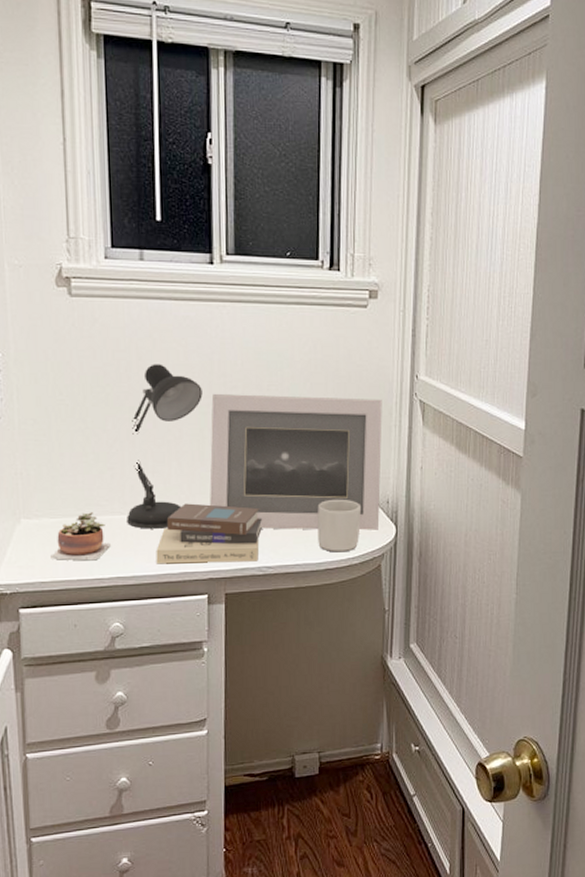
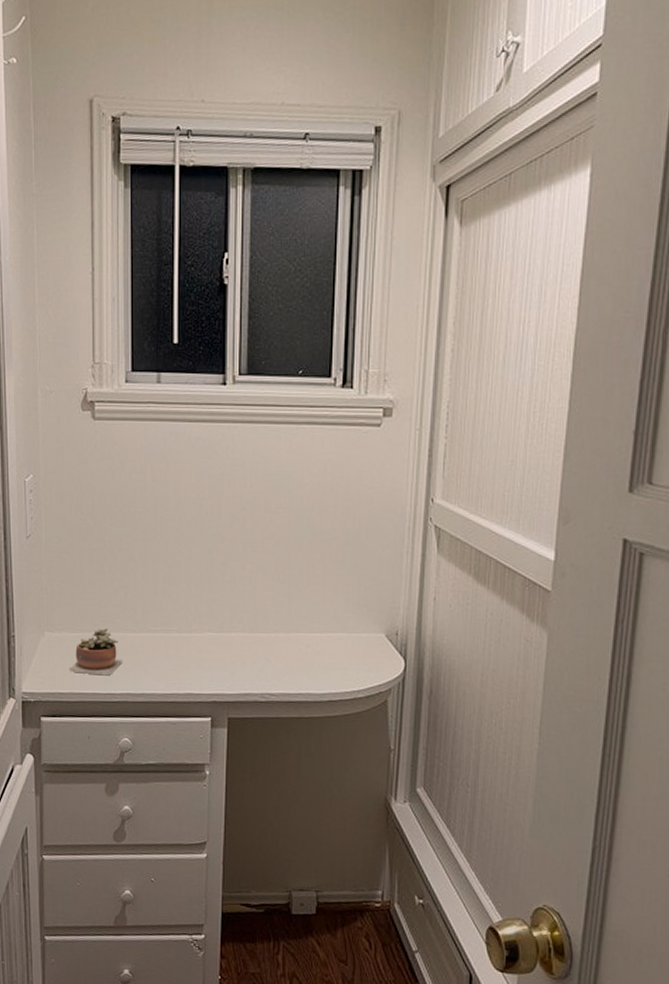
desk lamp: present [127,364,203,529] -> none [138,485,212,649]
books: present [156,503,262,564] -> none [163,624,266,688]
picture frame: present [210,393,382,530] -> none [216,515,394,663]
mug: present [317,499,362,553] -> none [322,627,369,684]

